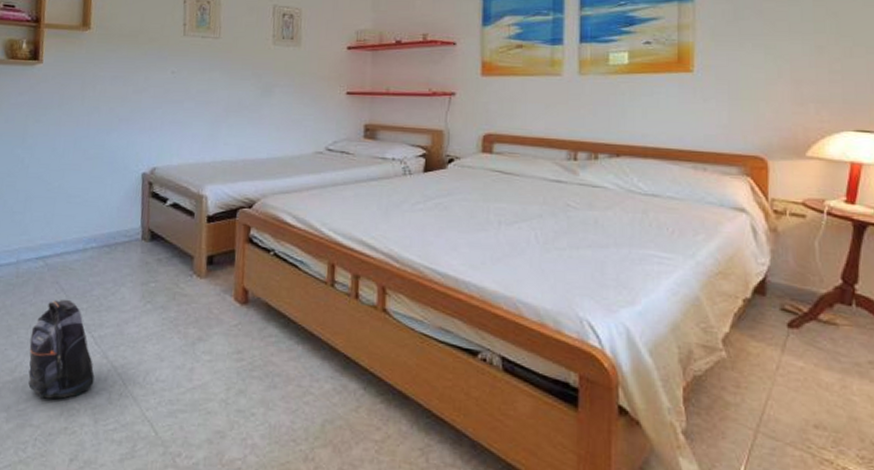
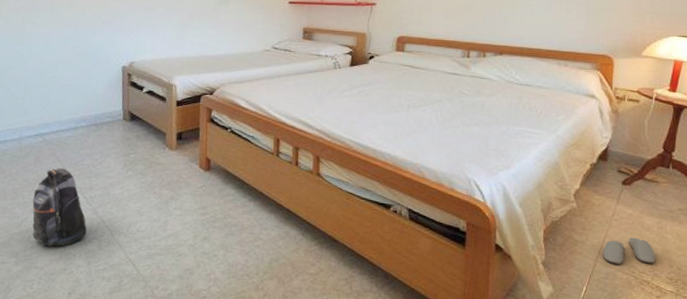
slippers: none [765,399,839,437] -> present [602,237,655,264]

